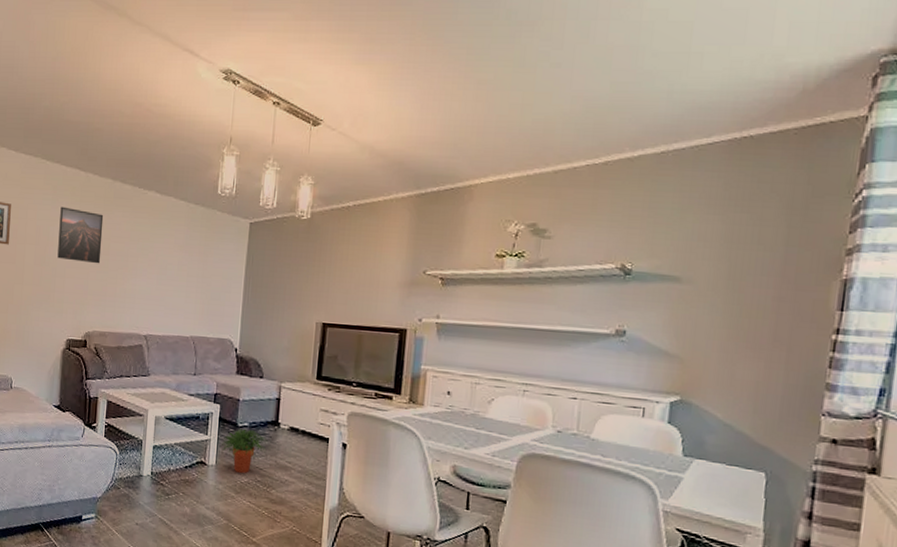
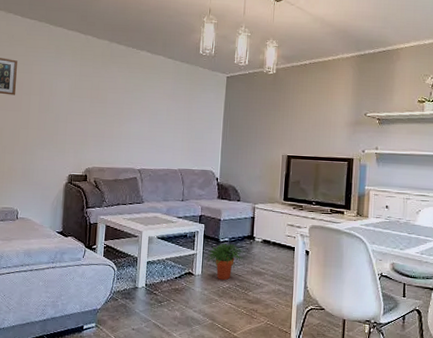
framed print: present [57,206,104,264] -> none [60,63,102,111]

